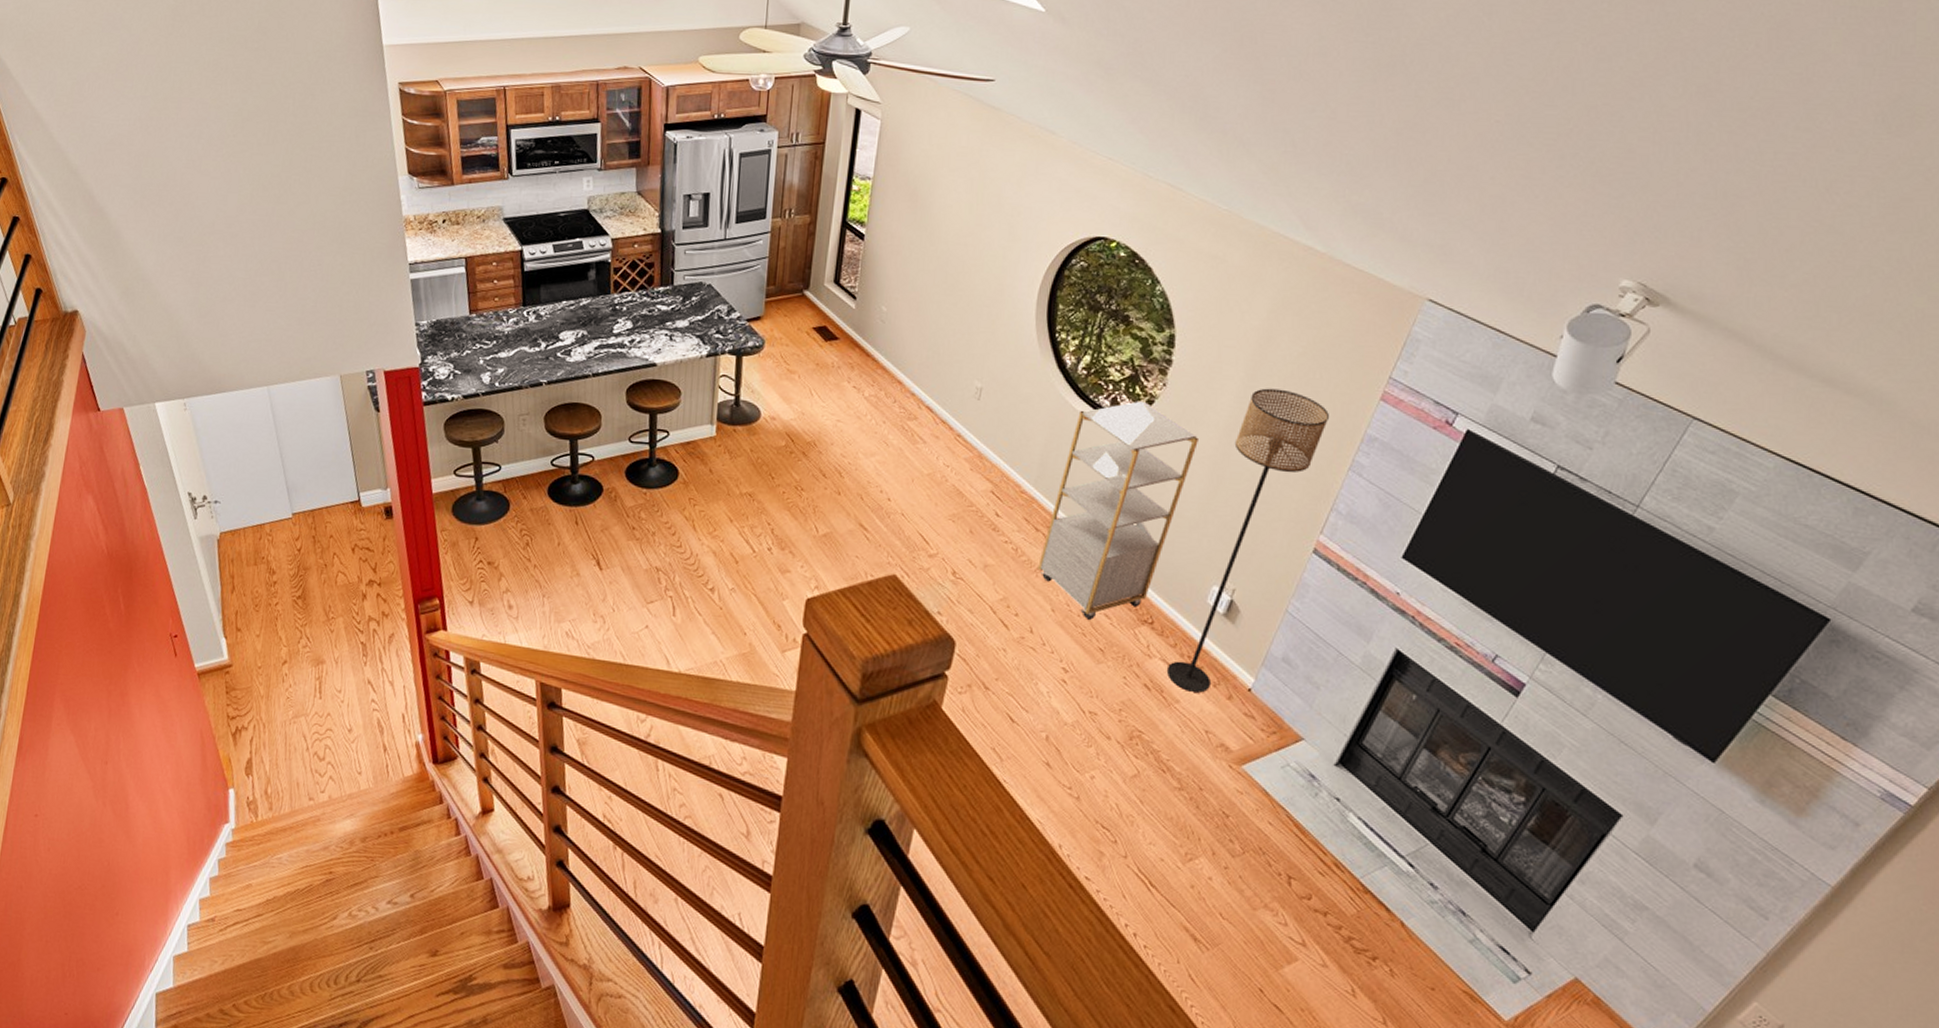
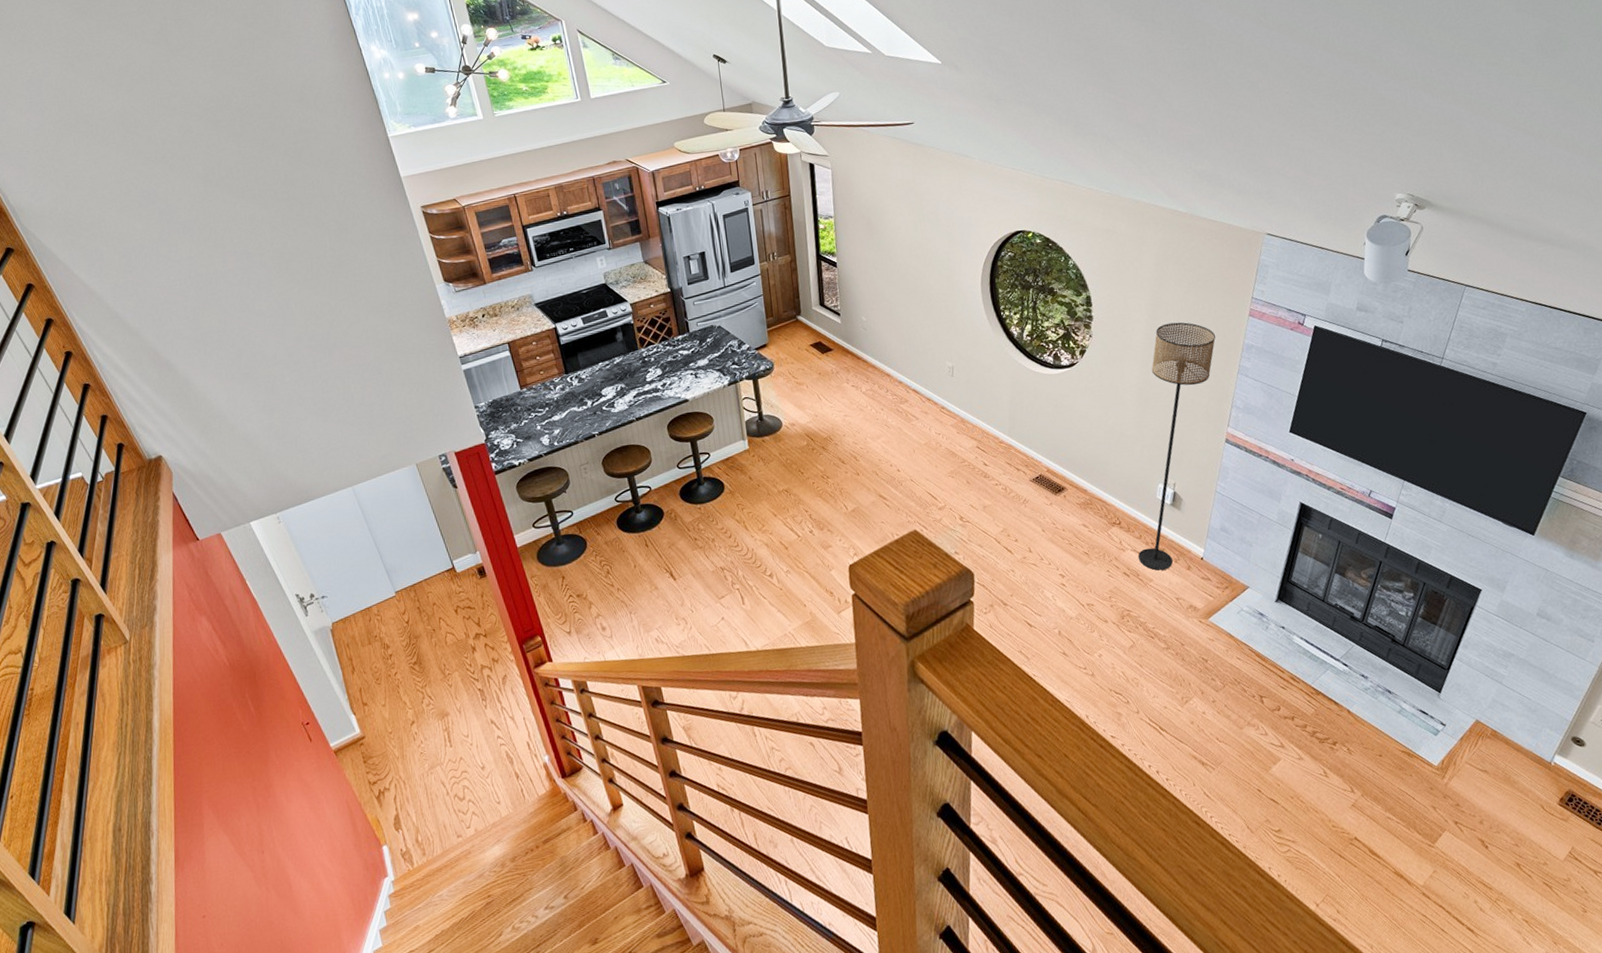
shelving unit: present [1038,399,1198,621] -> none [1024,351,1125,533]

